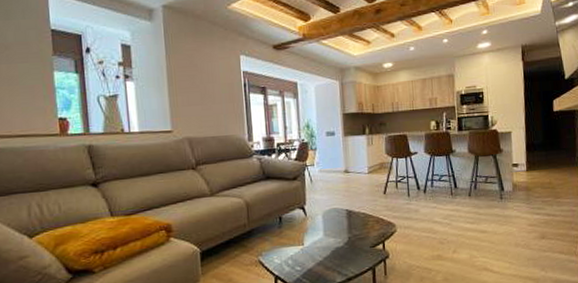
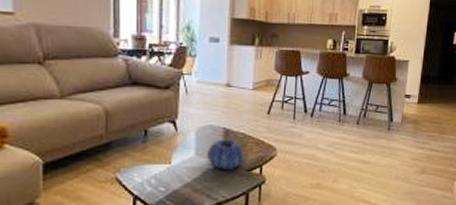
decorative bowl: none [334,219,368,248] -> present [207,139,245,170]

